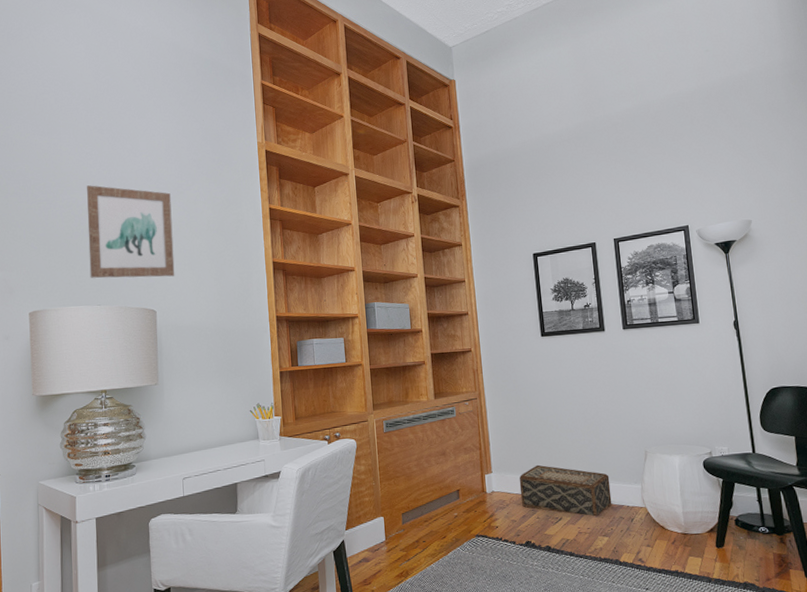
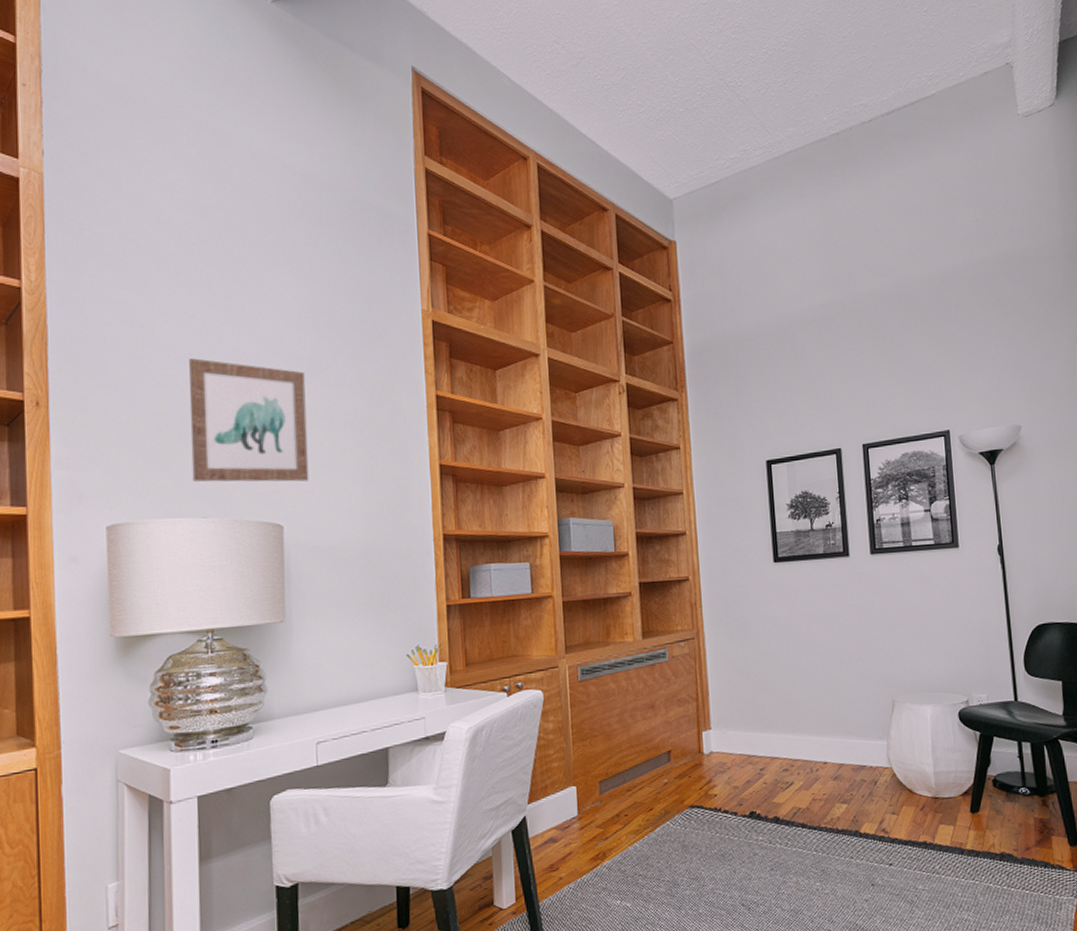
woven basket: present [519,464,612,517] -> none [743,718,853,780]

